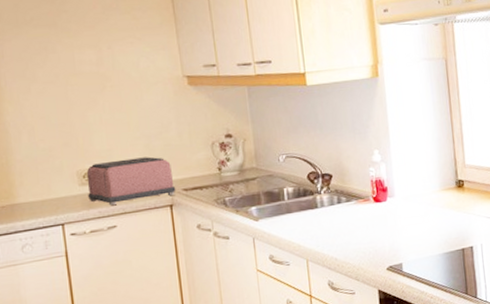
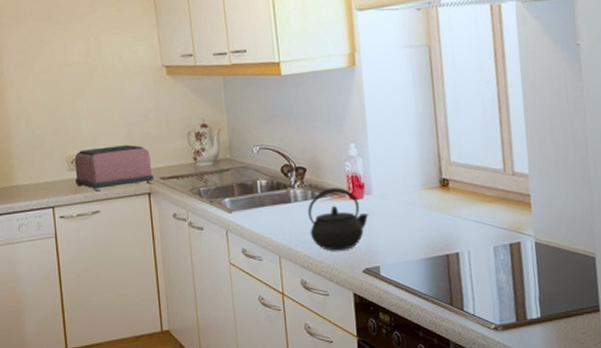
kettle: none [334,191,392,252] -> present [308,187,369,251]

